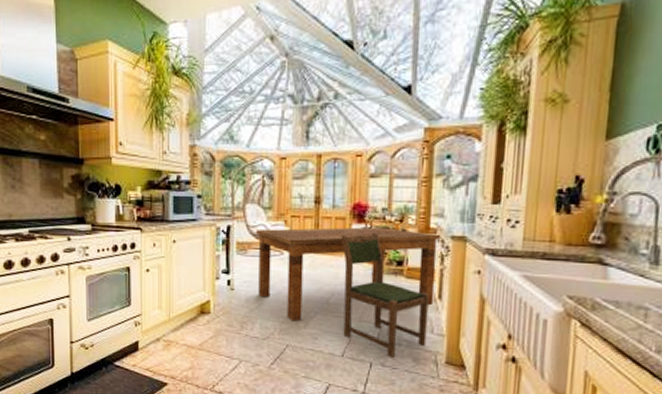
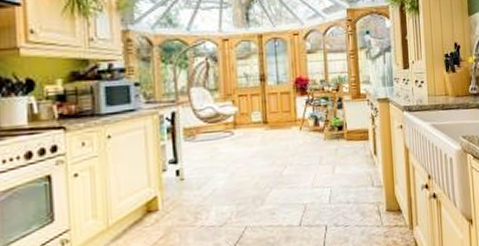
dining table: present [255,227,440,322] -> none [203,97,371,201]
dining chair: present [341,232,429,359] -> none [287,102,370,217]

